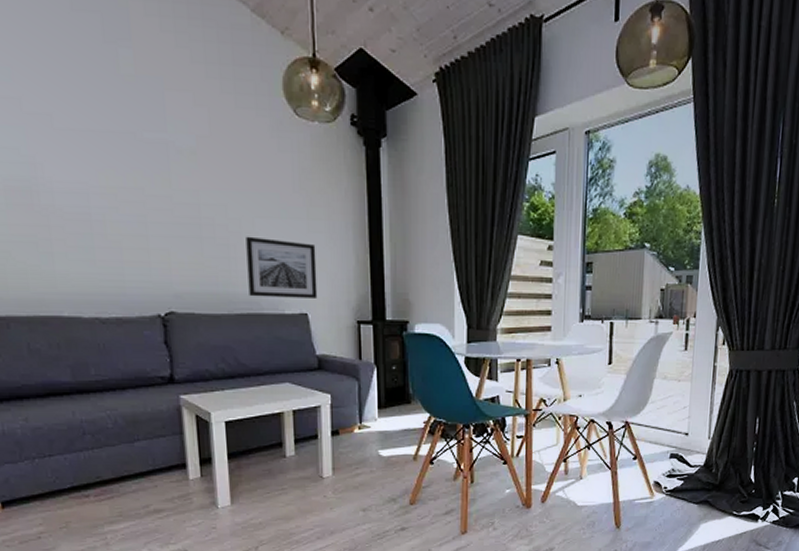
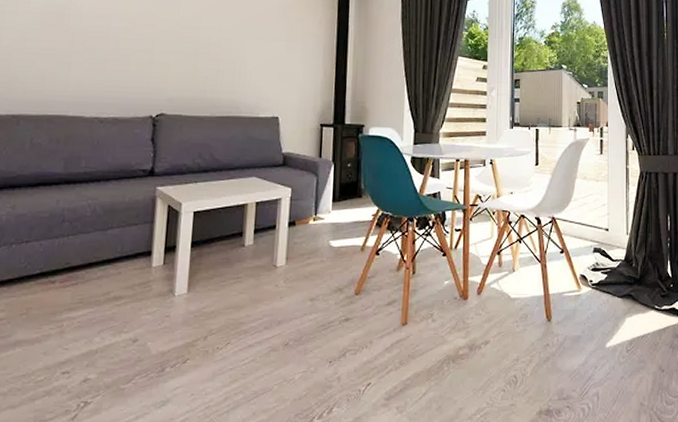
wall art: present [246,236,318,298] -> none [230,53,291,104]

